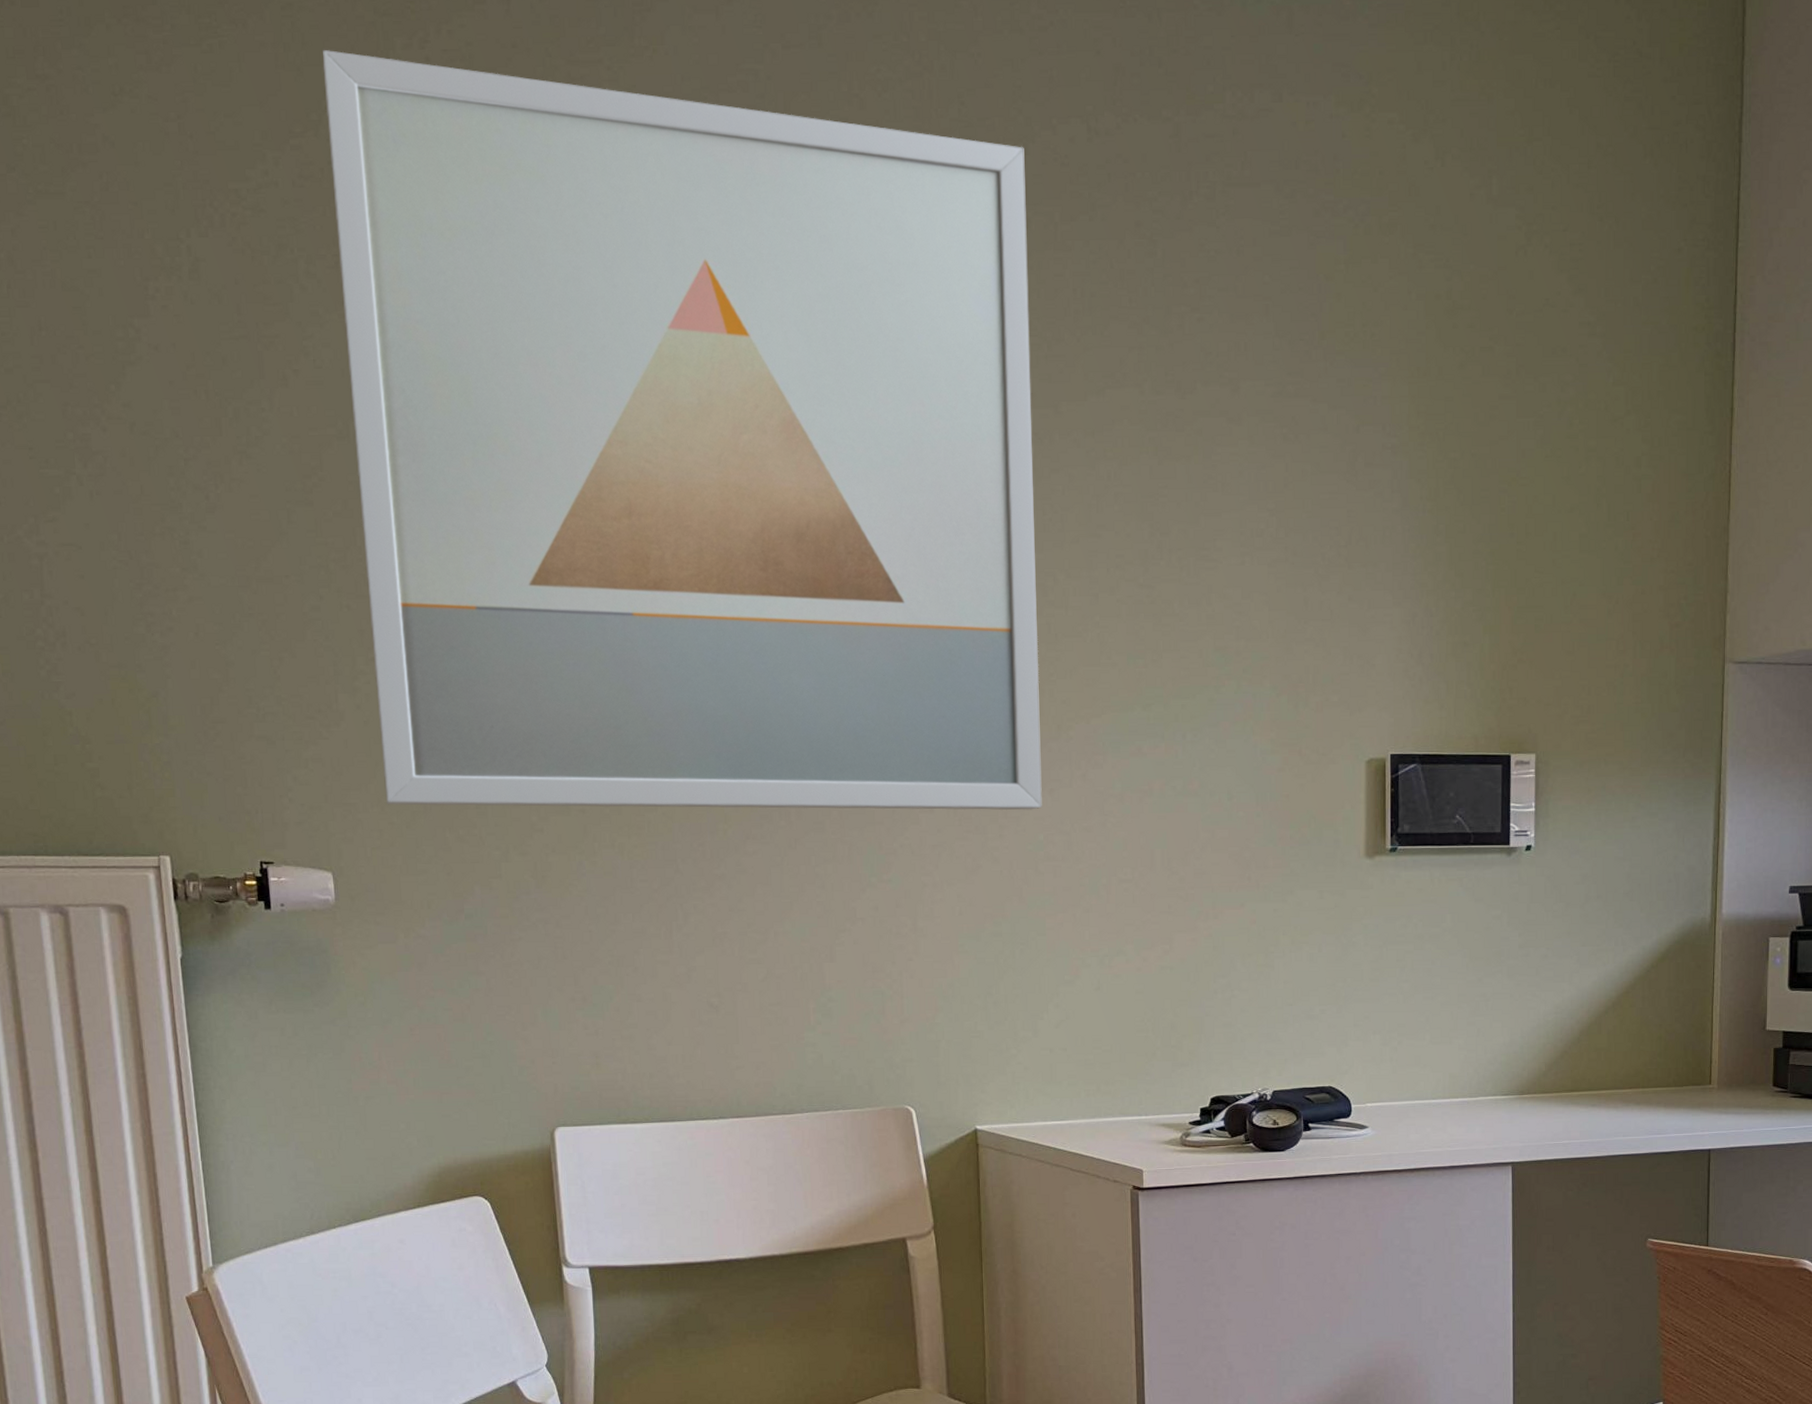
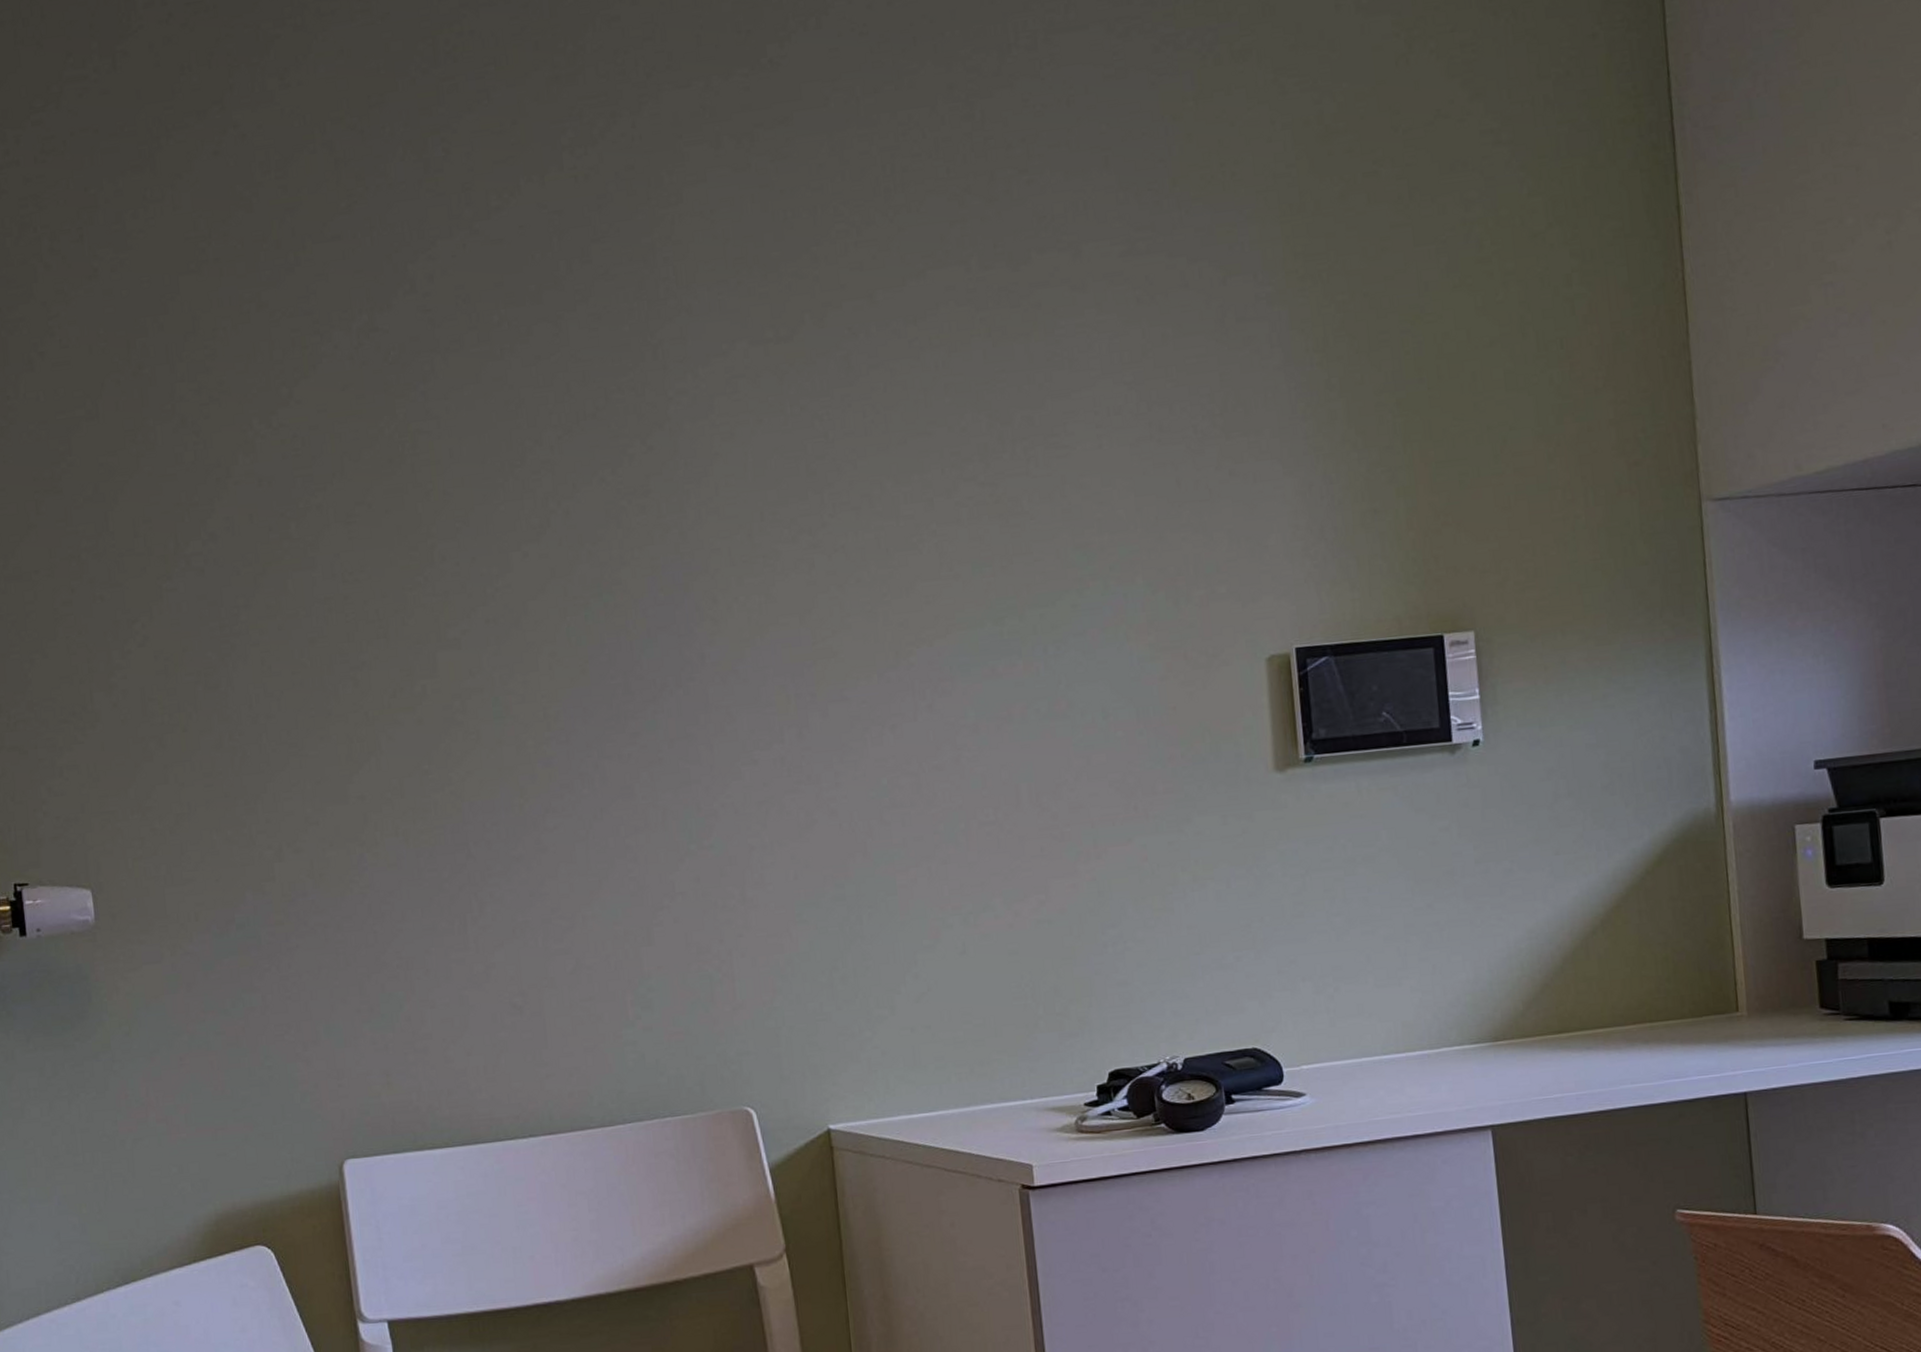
wall art: present [322,49,1042,811] -> none [62,19,884,810]

